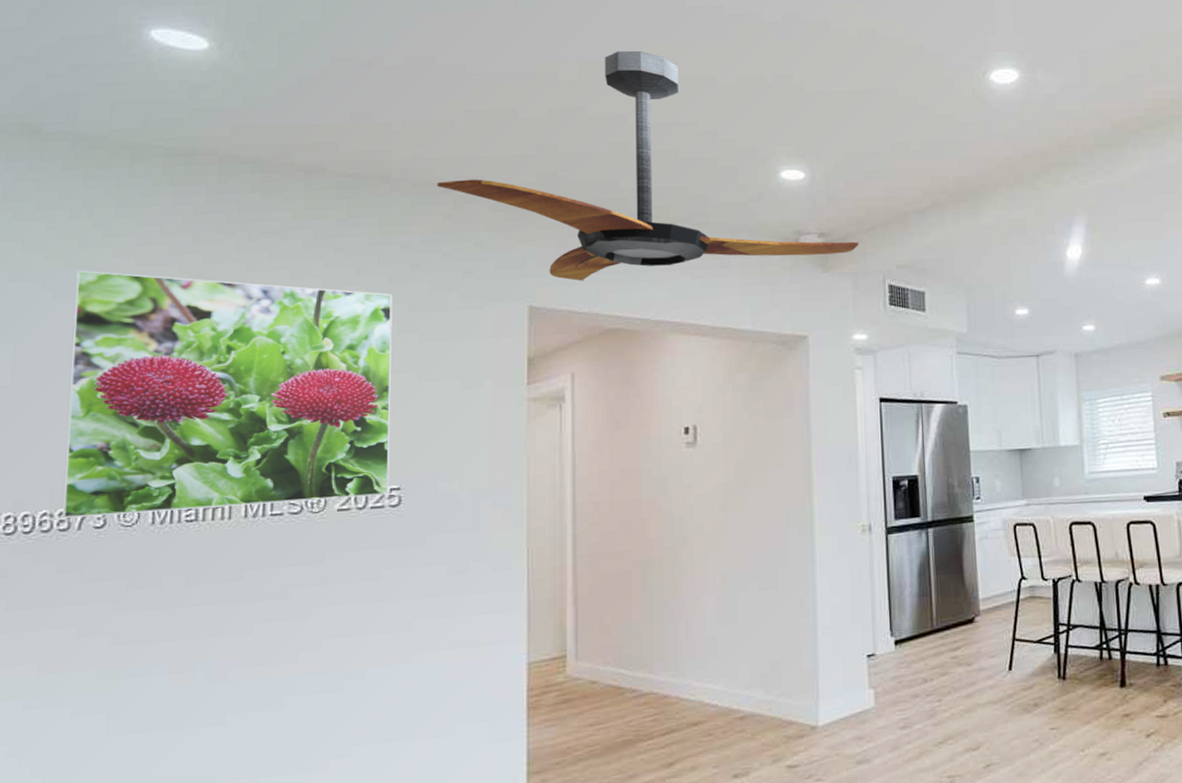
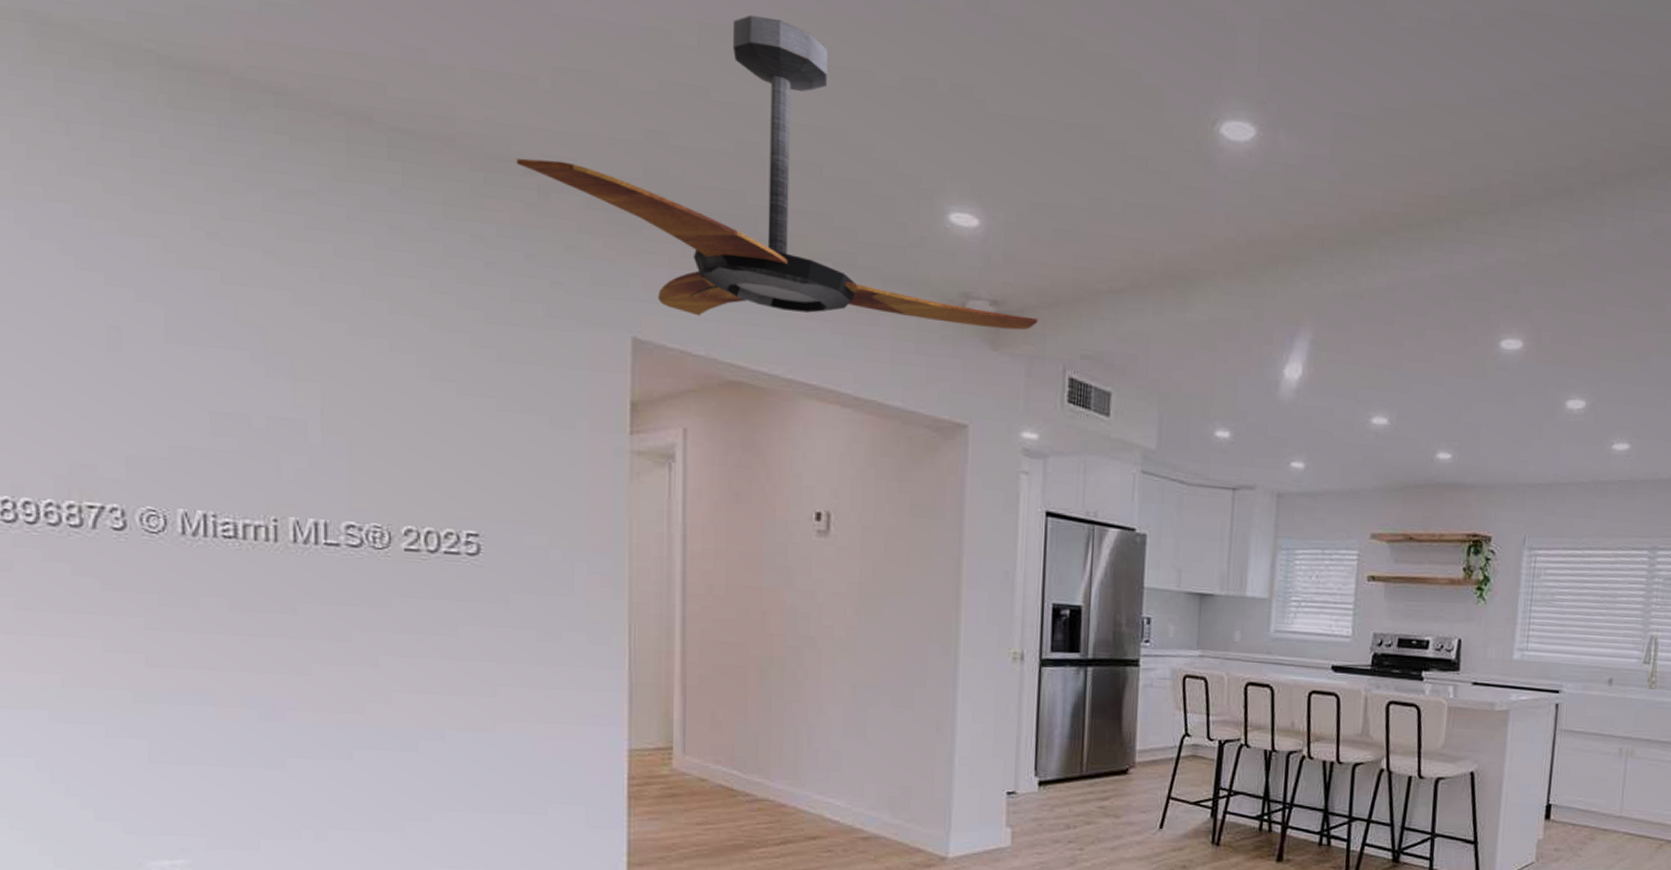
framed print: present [61,270,393,518] -> none [58,204,466,541]

